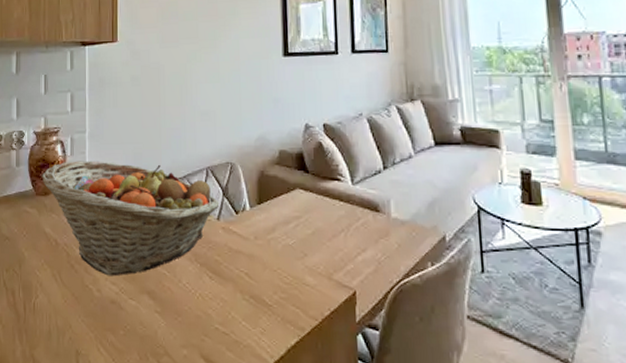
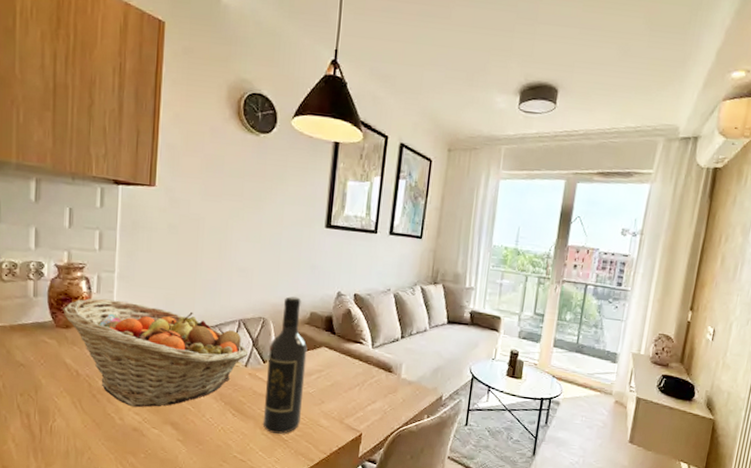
wine bottle: none [240,136,283,298] -> present [262,296,308,434]

